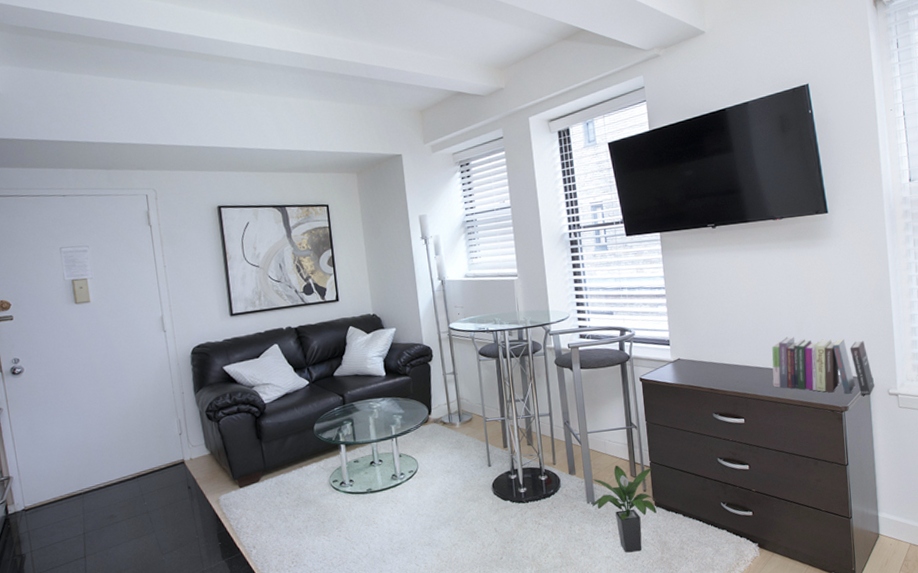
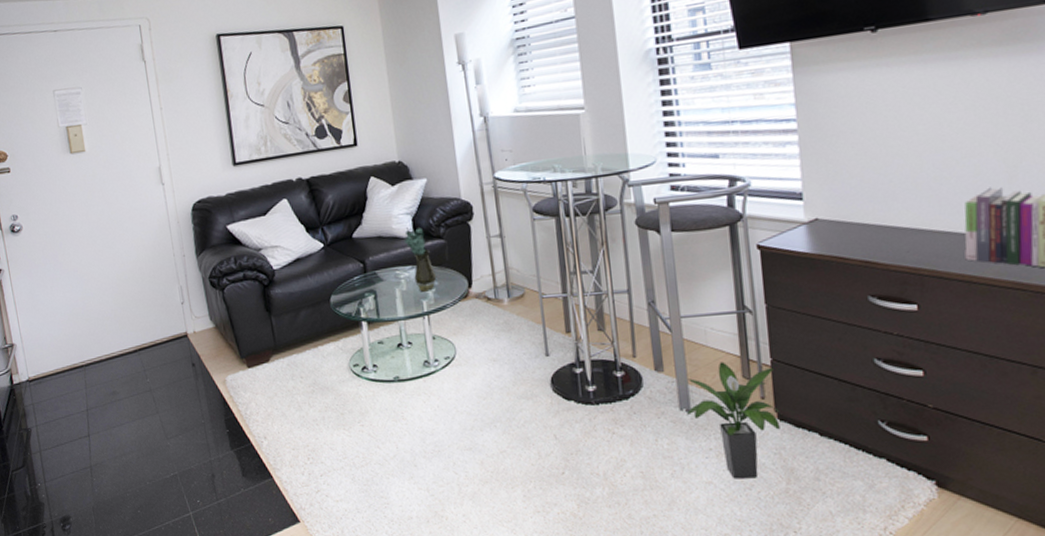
vase: none [377,366,403,419] -> present [404,226,437,292]

